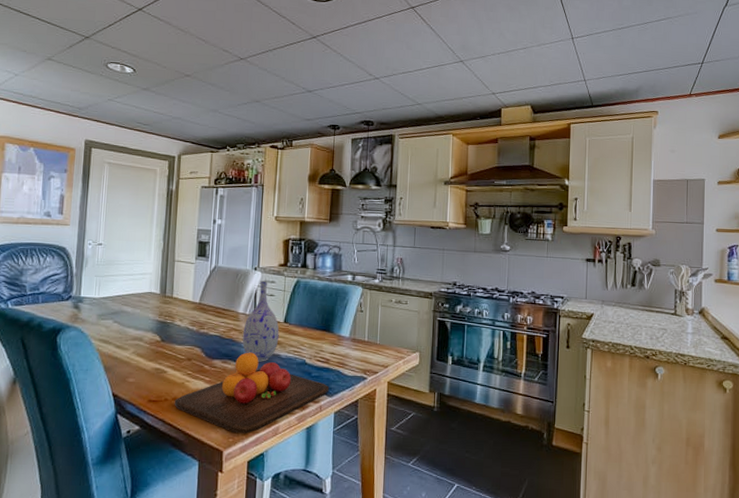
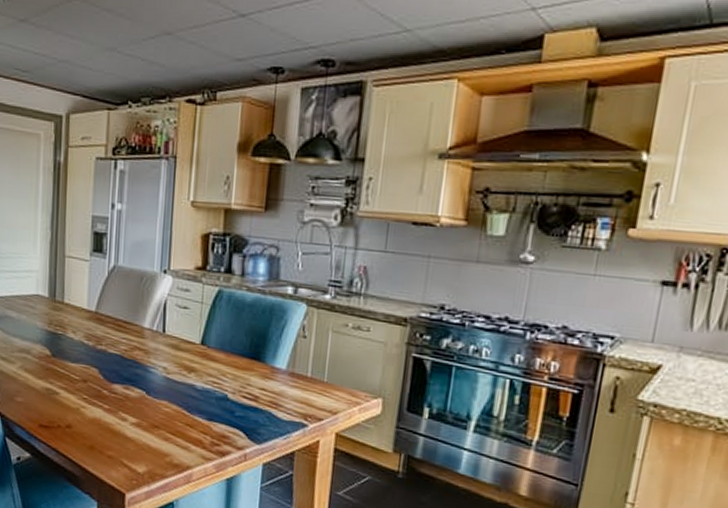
chopping board: present [174,352,329,434] -> none [68,378,258,478]
vase: present [242,281,279,362] -> none [148,288,195,392]

